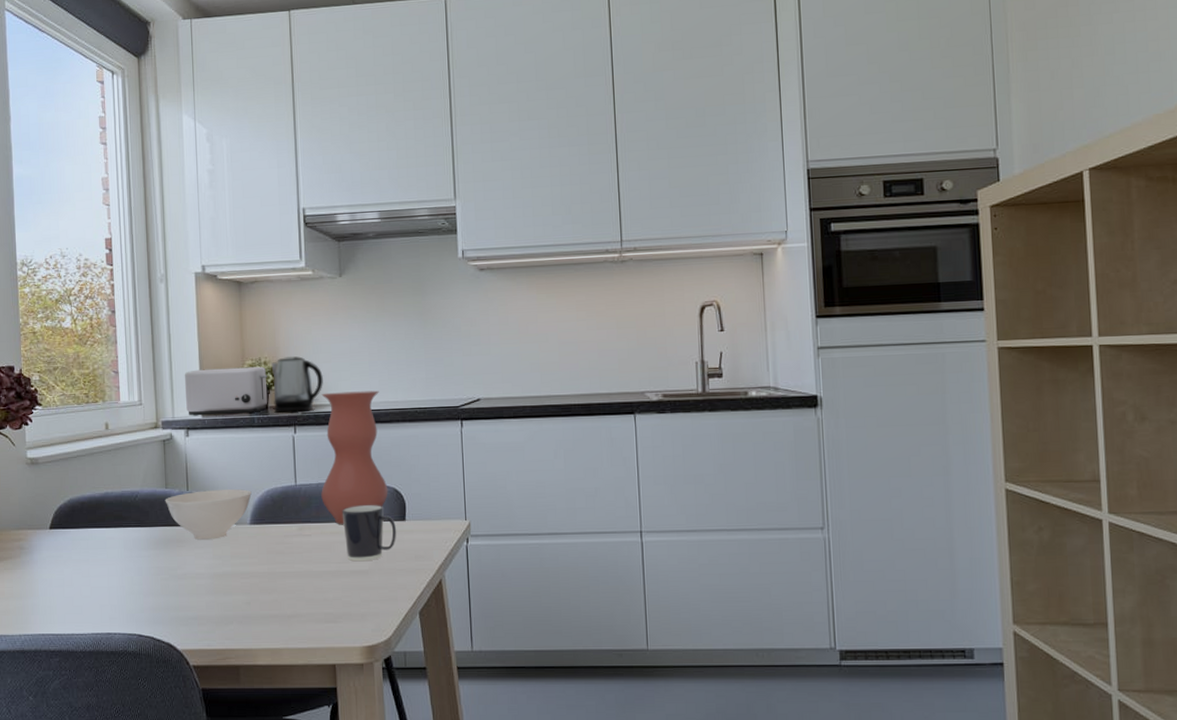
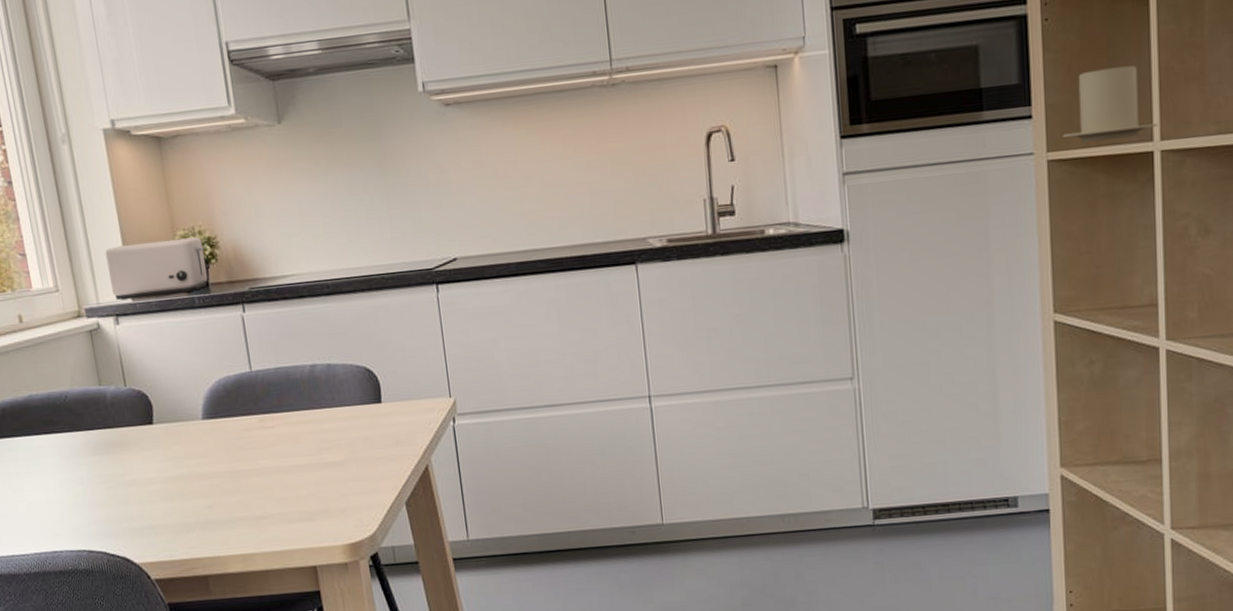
bowl: present [165,489,252,540] -> none [100,380,201,441]
kettle: present [271,356,323,414] -> none [207,222,272,290]
vase: present [321,390,388,525] -> none [270,256,359,413]
mug: present [341,505,397,562] -> none [307,387,373,453]
candle: none [1010,271,1097,334] -> present [1062,65,1159,143]

